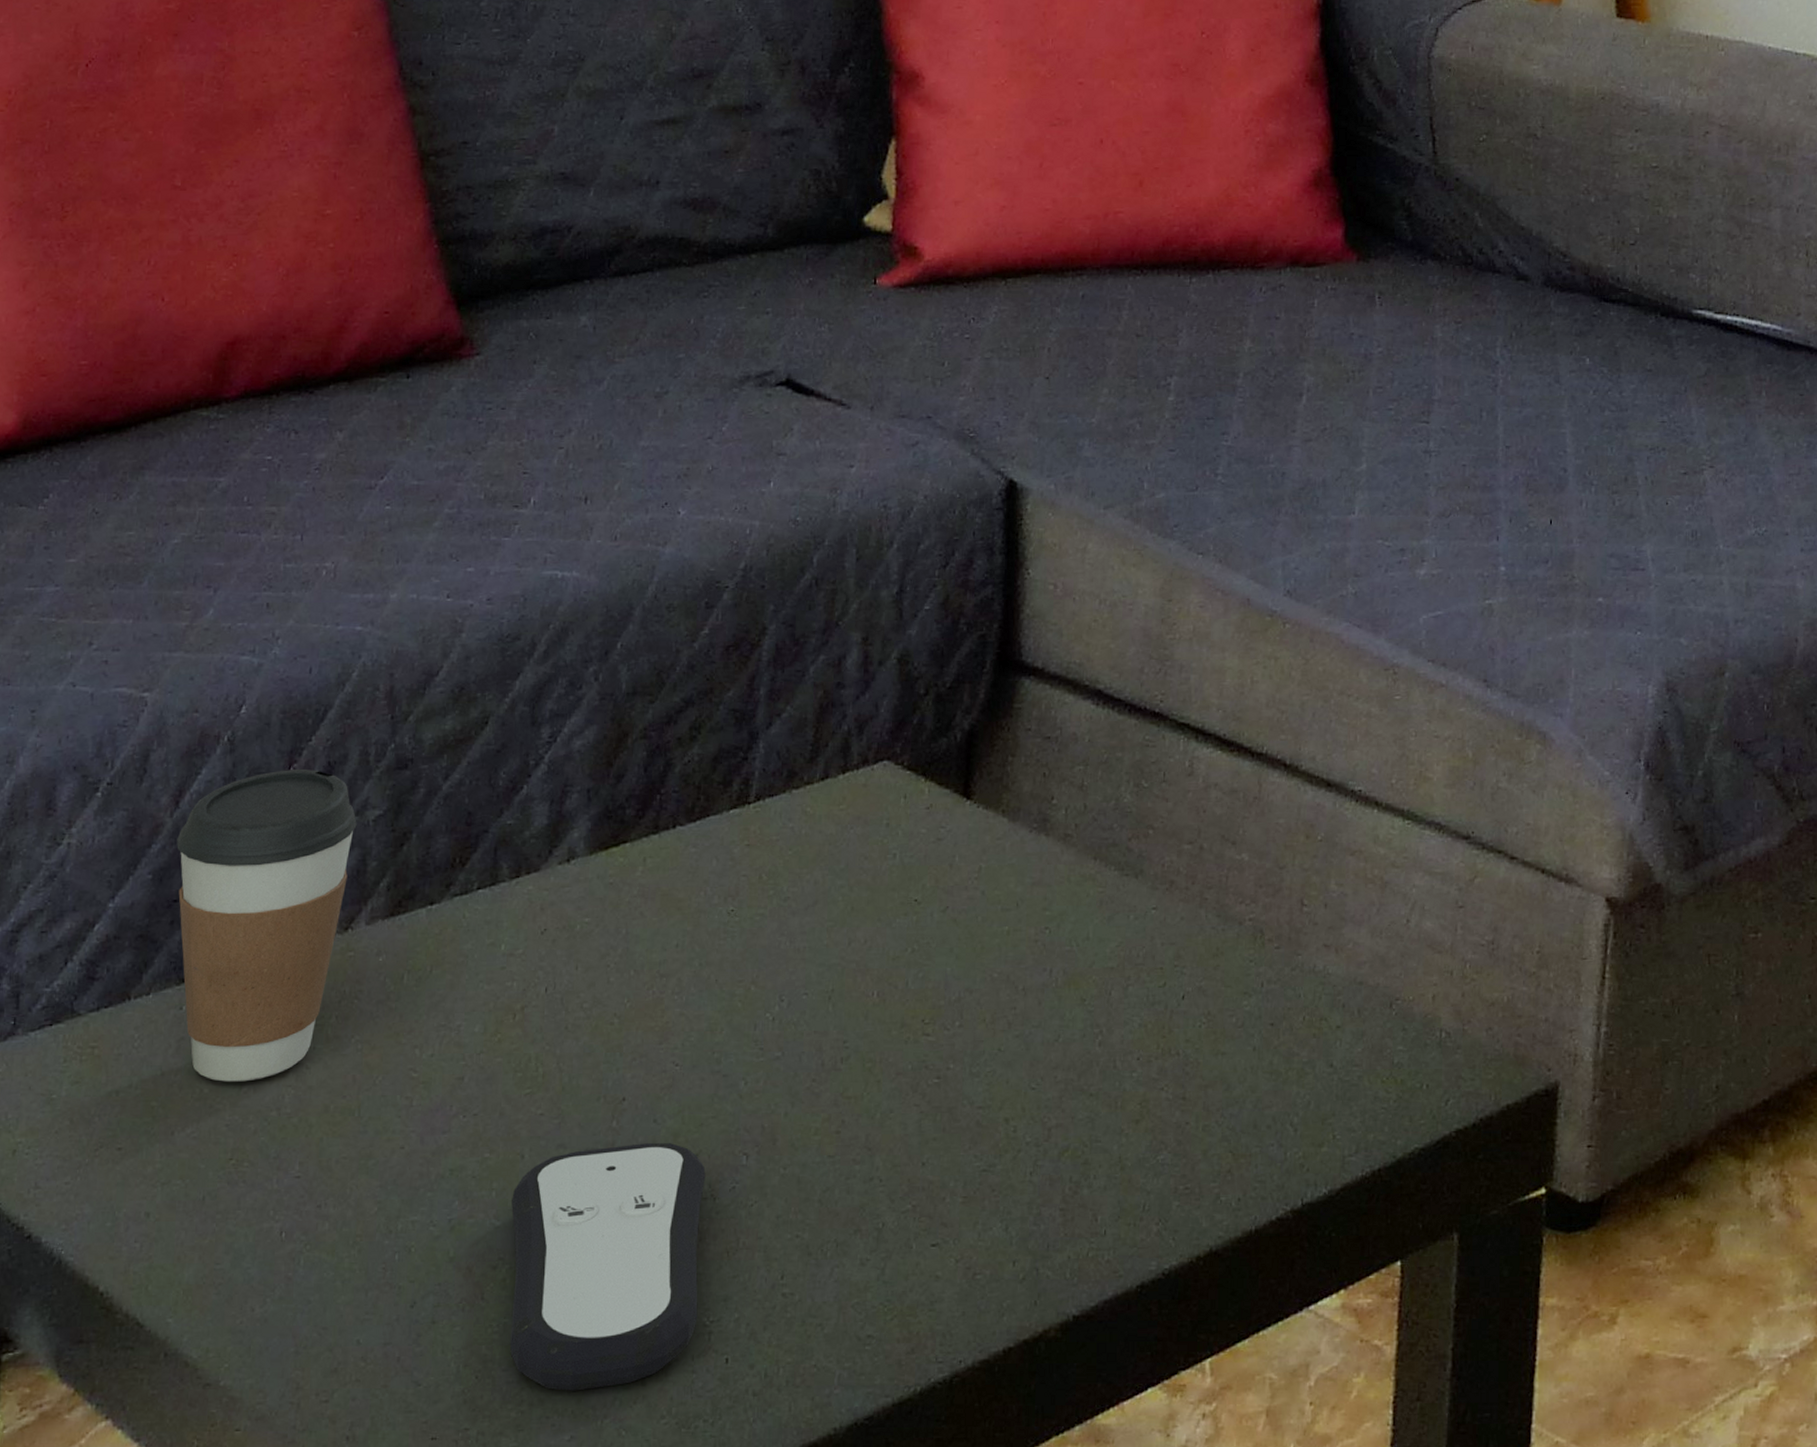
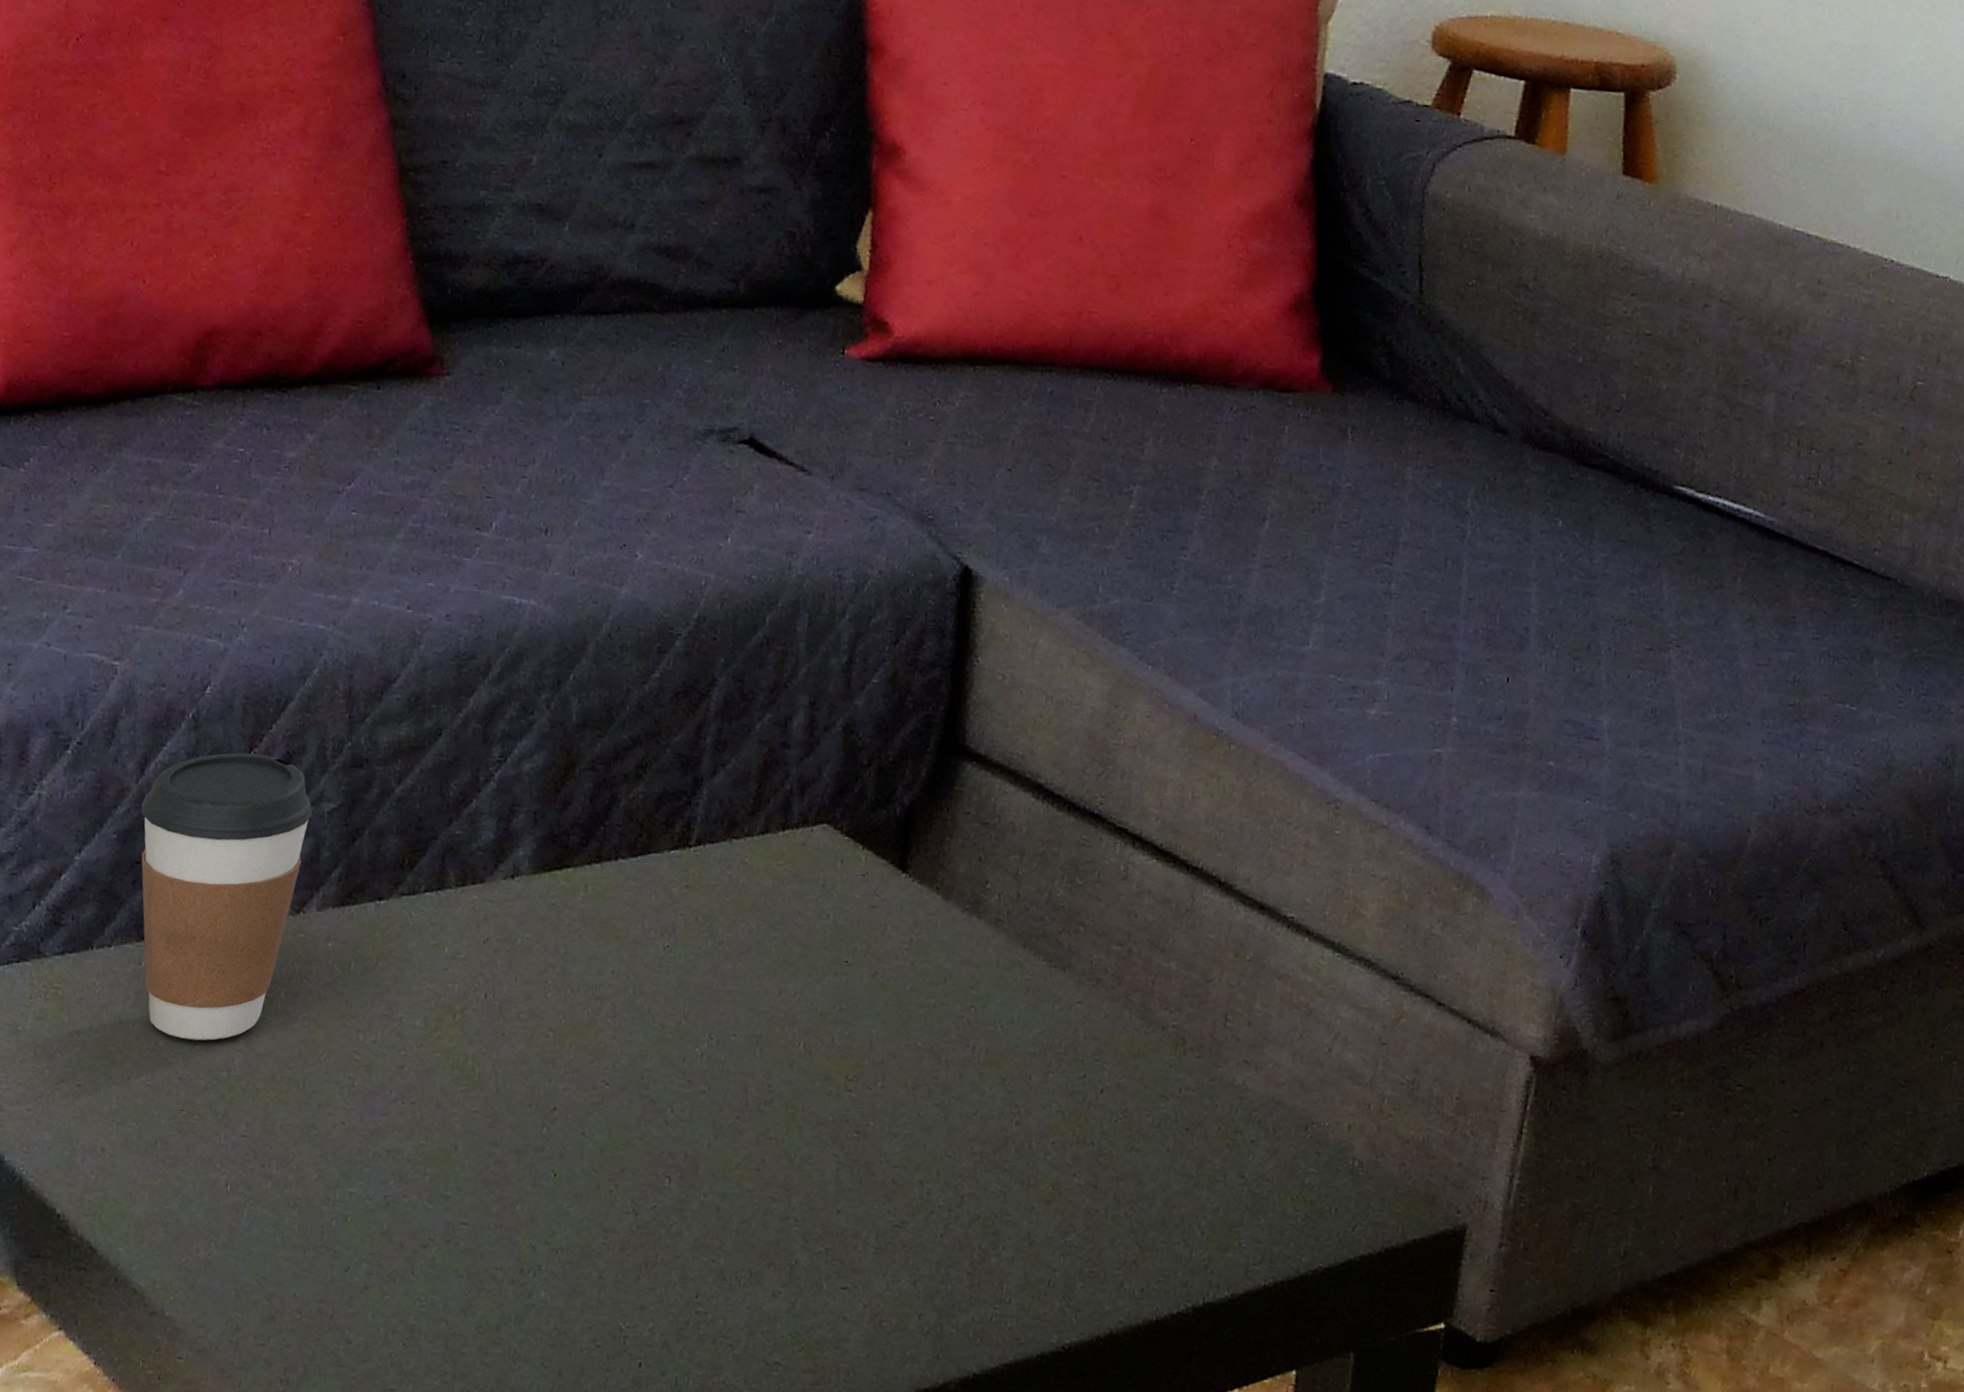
remote control: present [509,1143,706,1391] -> none [436,1150,629,1372]

